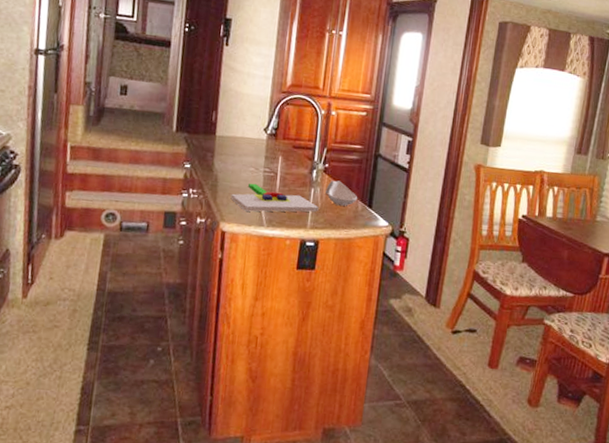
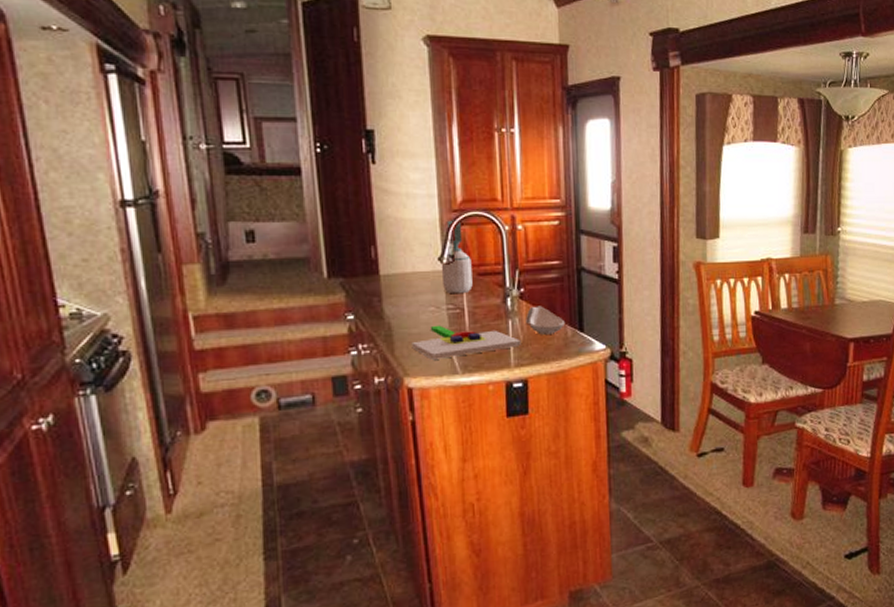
soap bottle: none [263,99,290,161] -> present [441,220,473,294]

